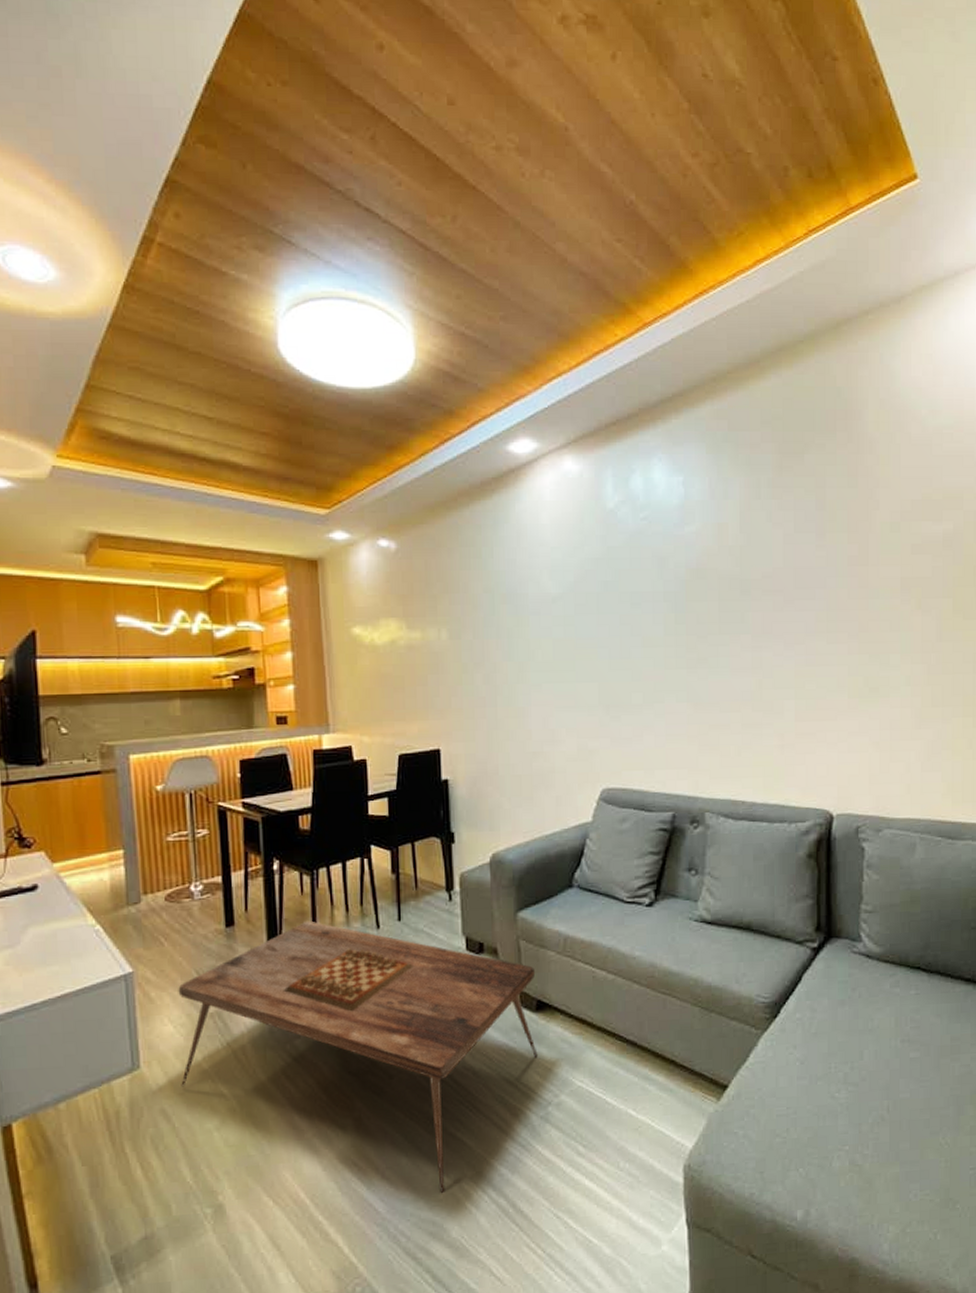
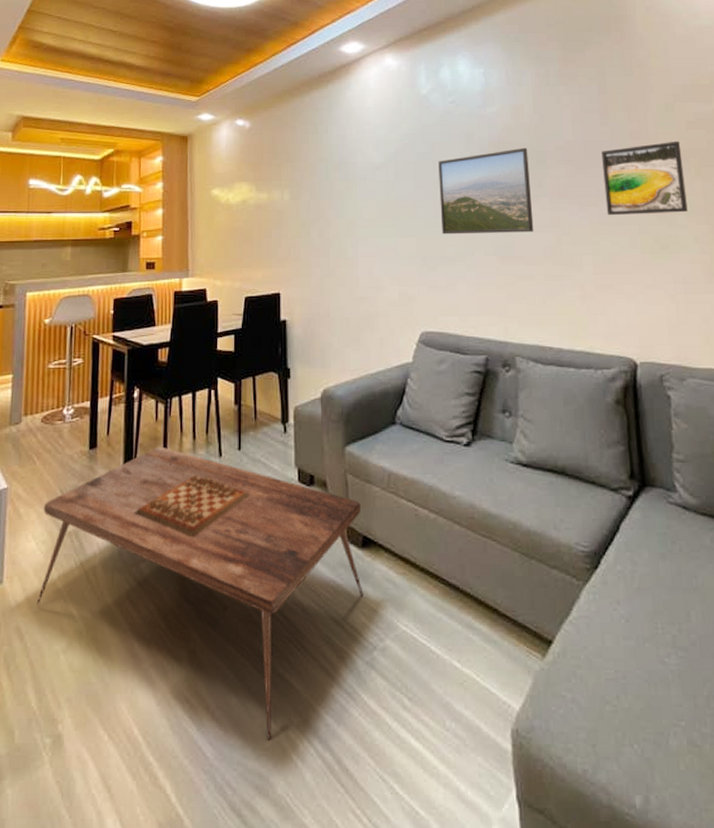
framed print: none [626,575,733,679] -> present [438,147,534,235]
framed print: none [814,567,903,656] -> present [601,141,688,216]

